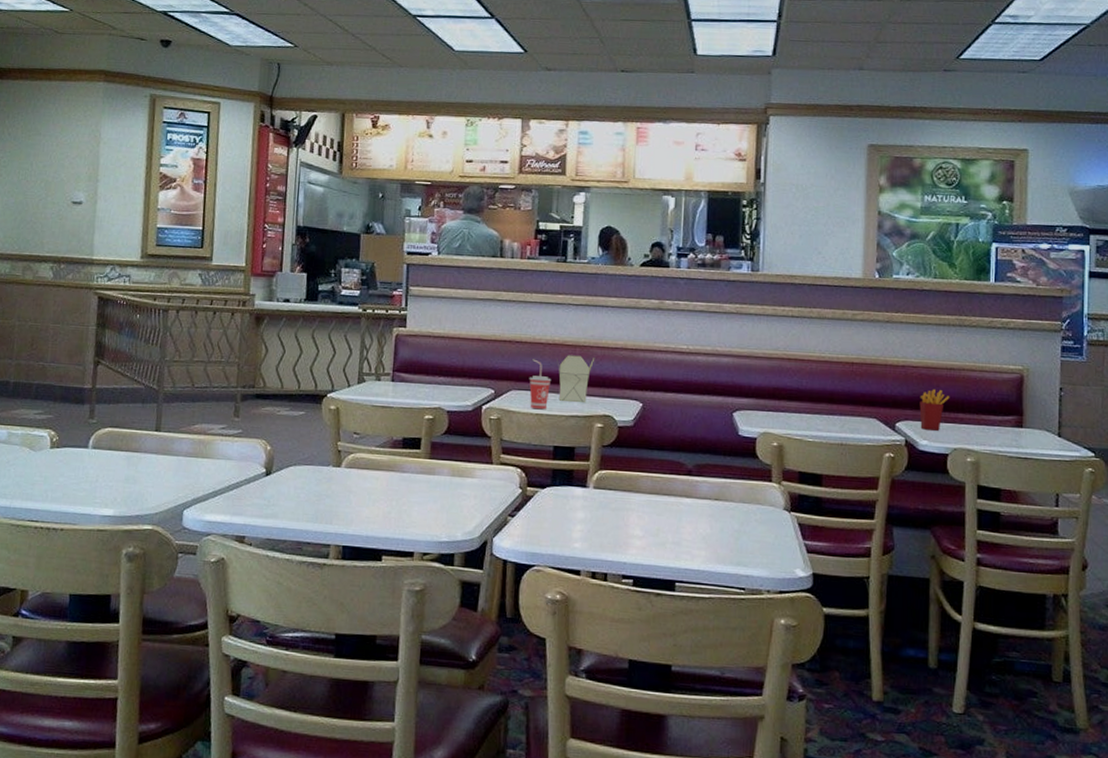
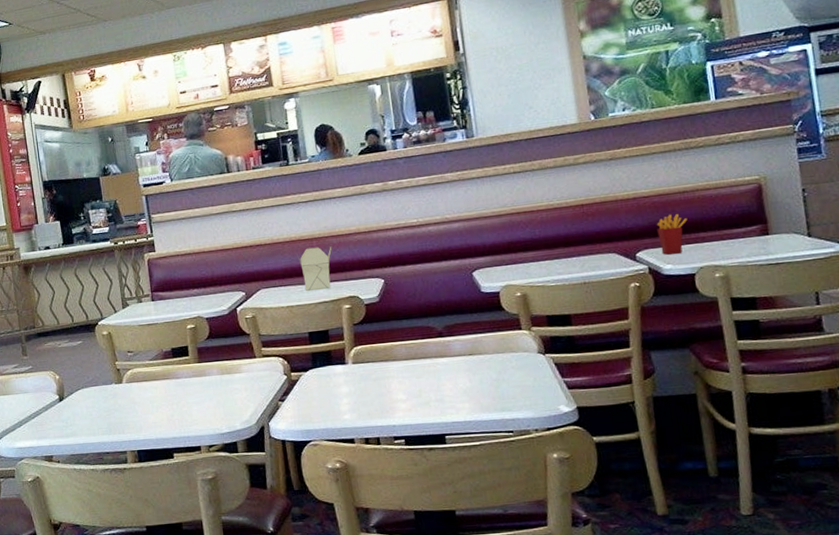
beverage cup: present [529,359,552,410] -> none [274,258,296,303]

